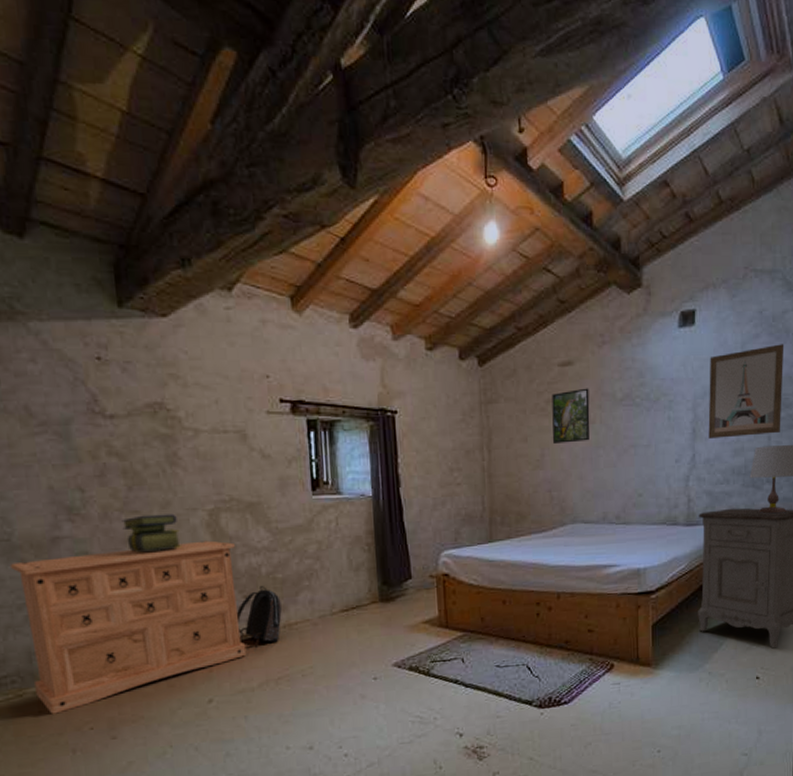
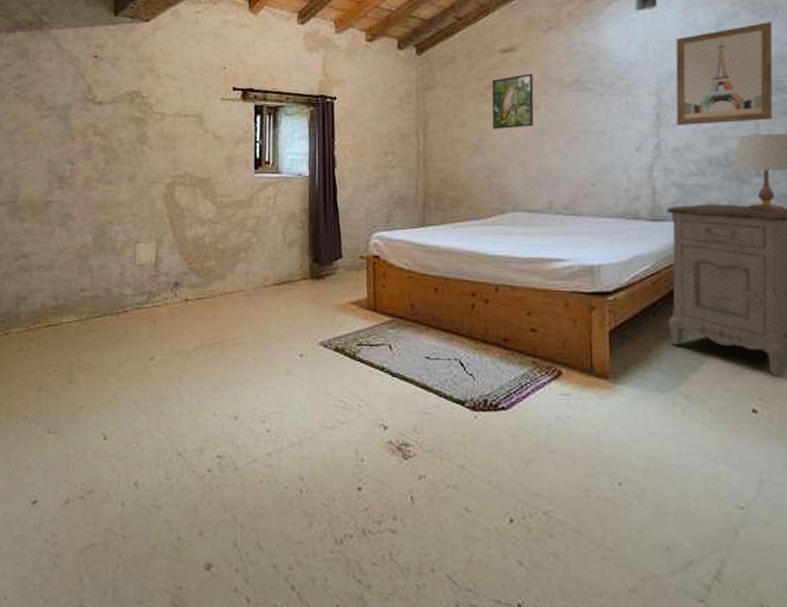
dresser: present [9,540,247,714] -> none [13,210,187,354]
stack of books: present [121,514,183,553] -> none [98,185,143,218]
backpack: present [236,586,282,648] -> none [180,255,220,312]

